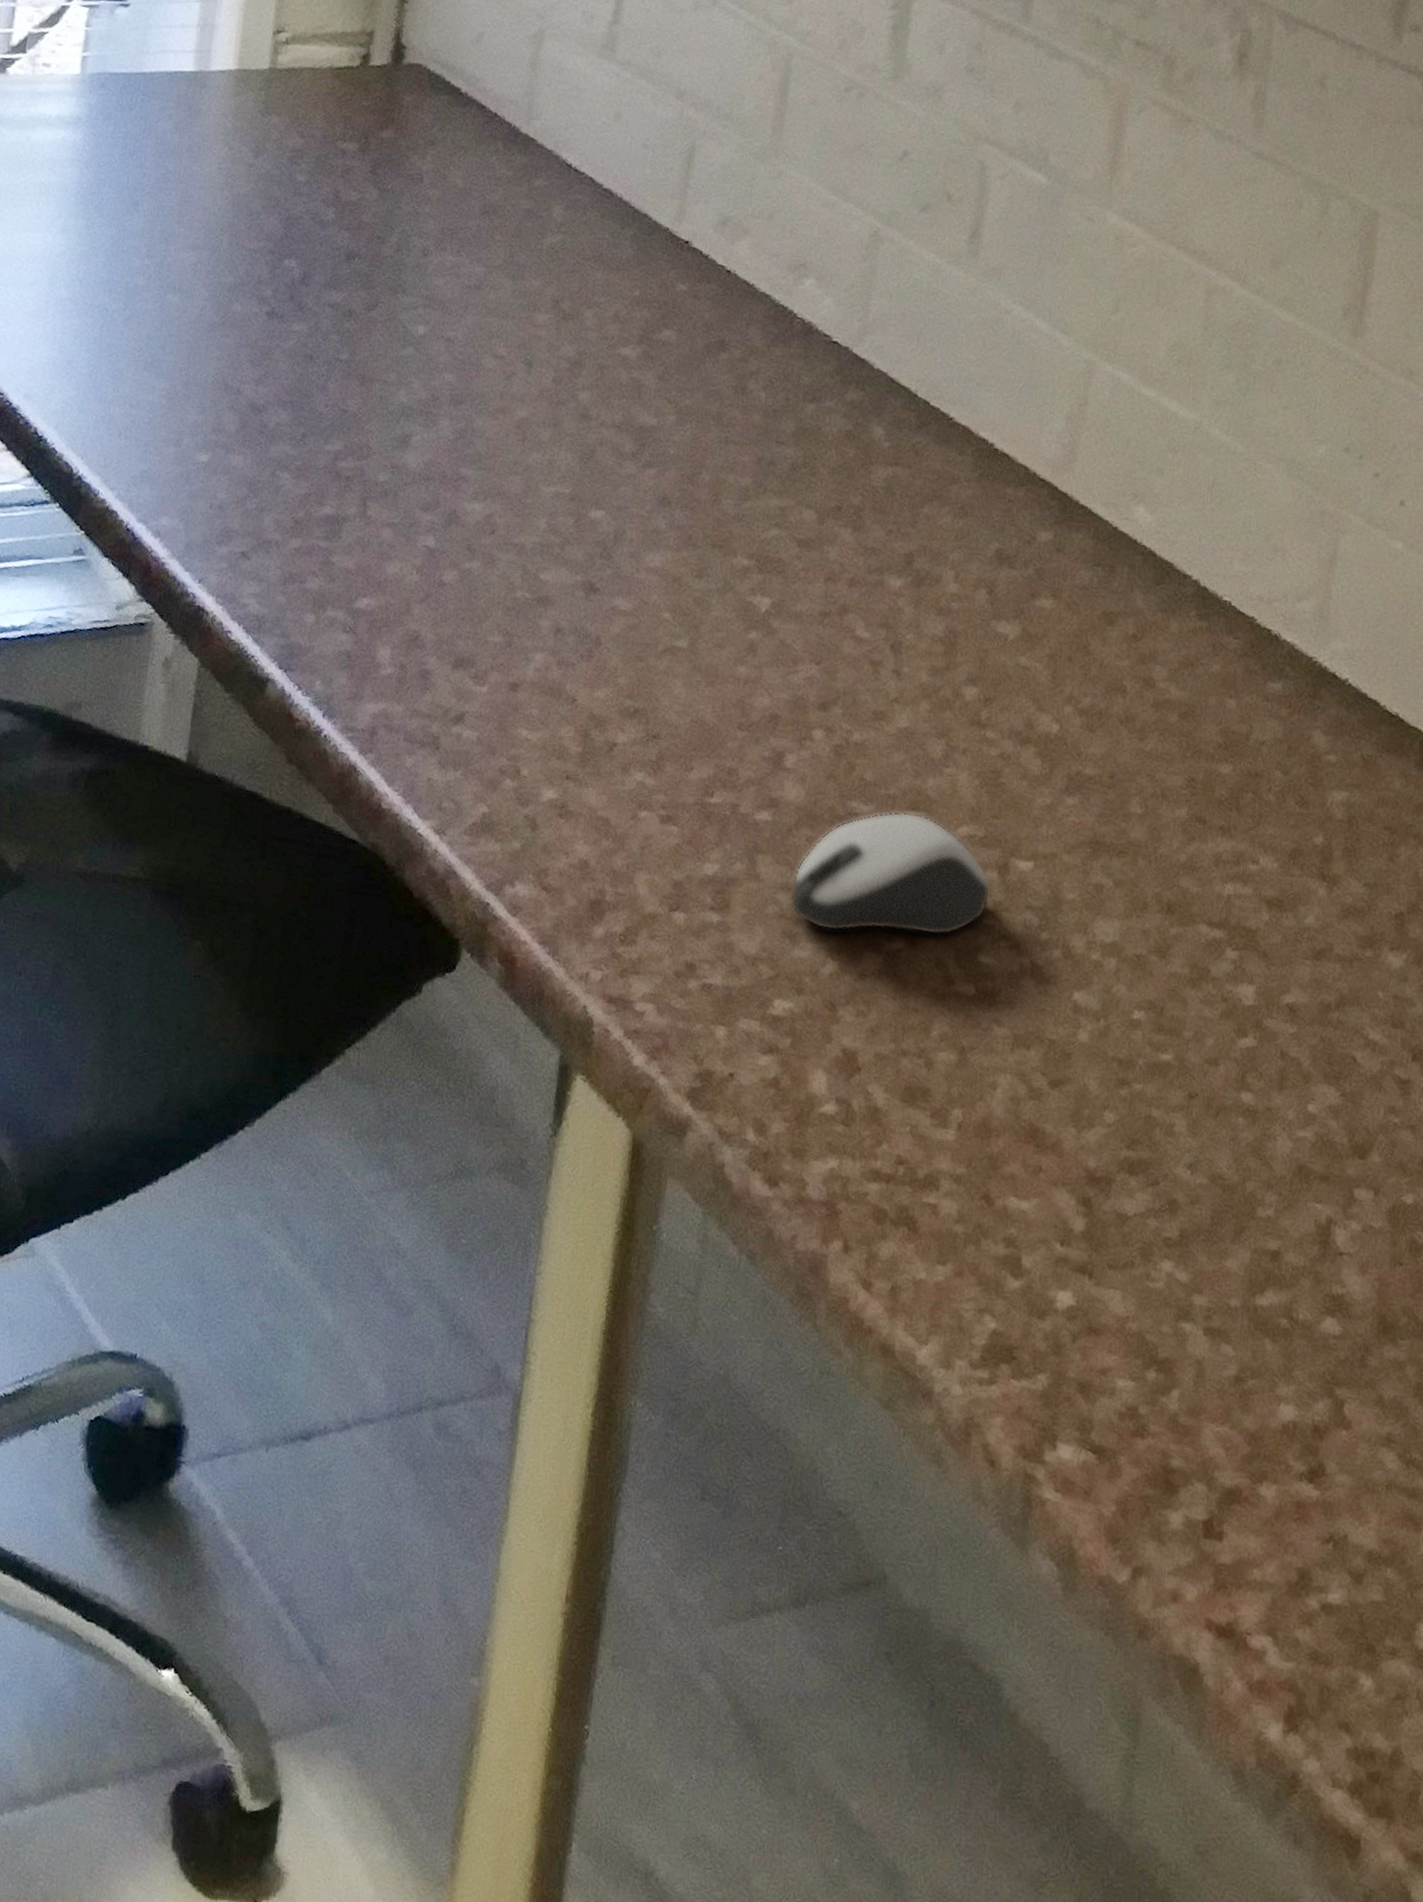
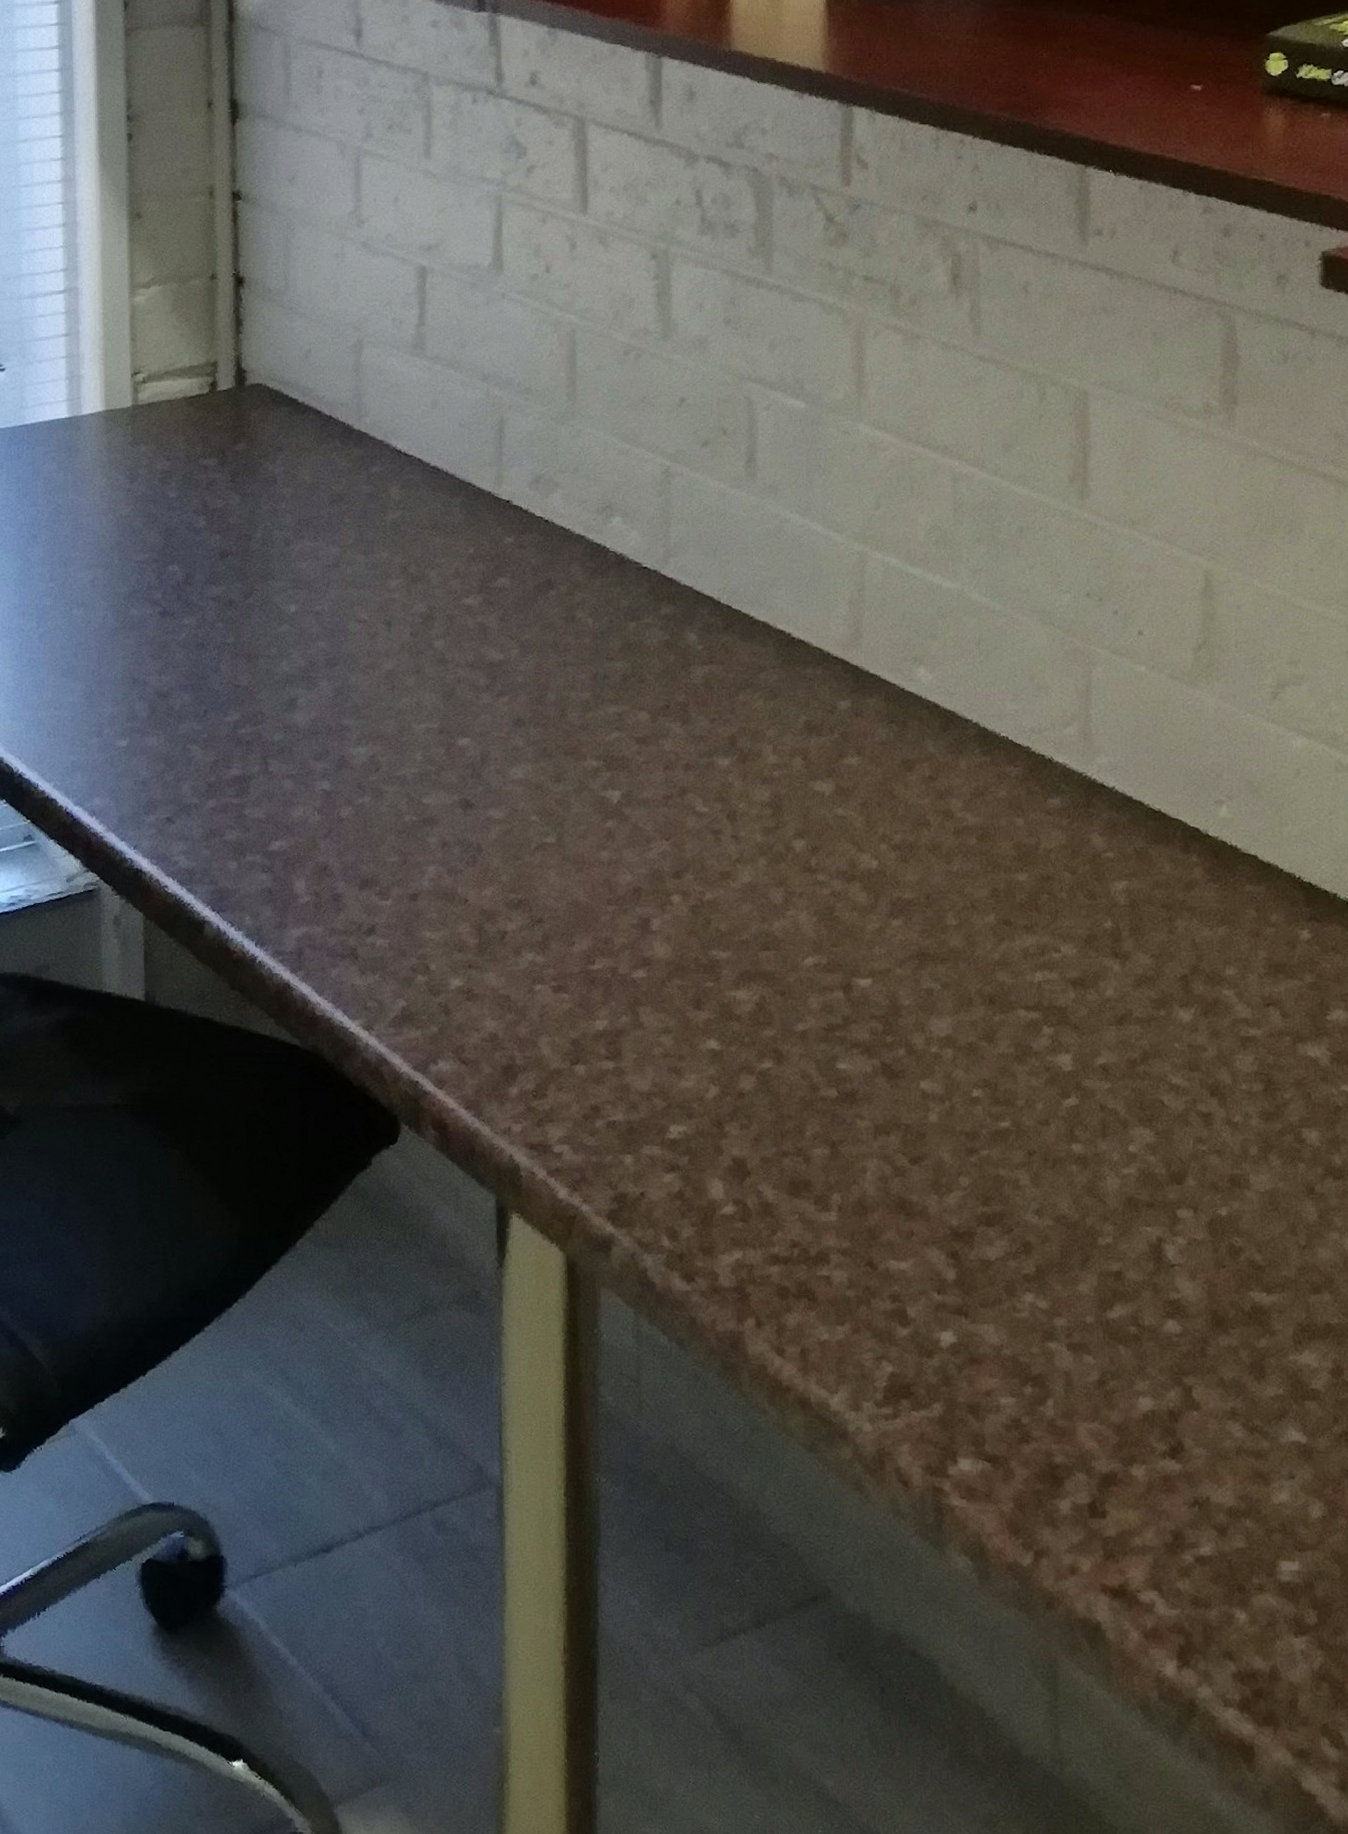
computer mouse: present [789,811,991,937] -> none [670,953,840,1062]

